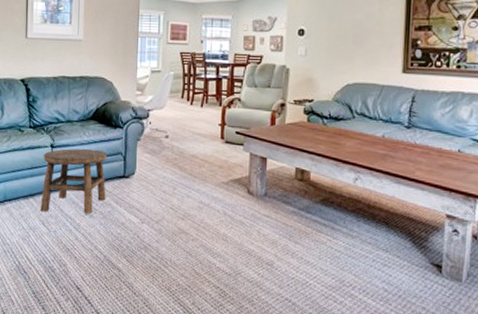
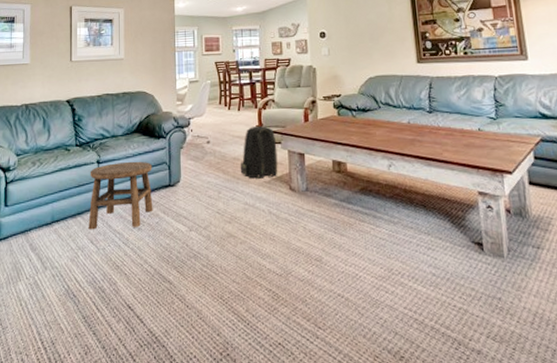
backpack: none [197,124,239,180] -> present [240,125,278,180]

